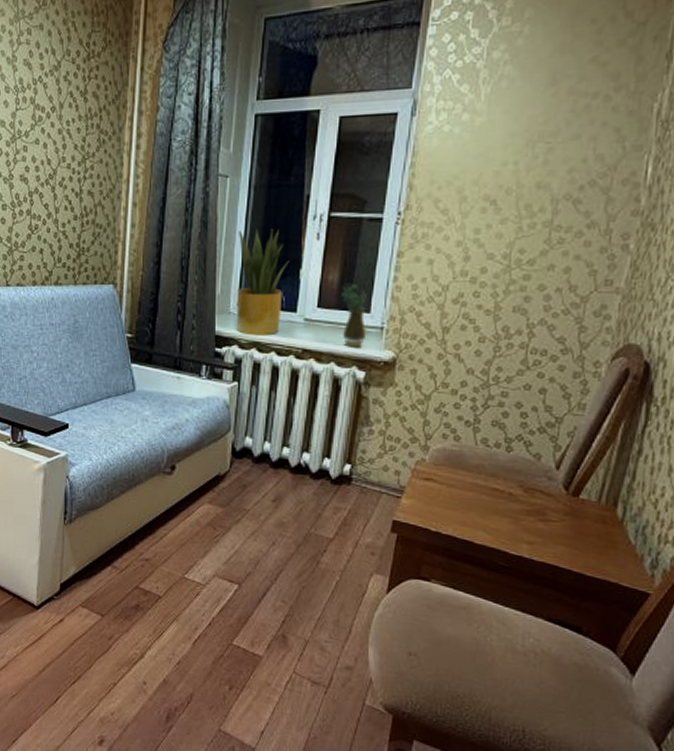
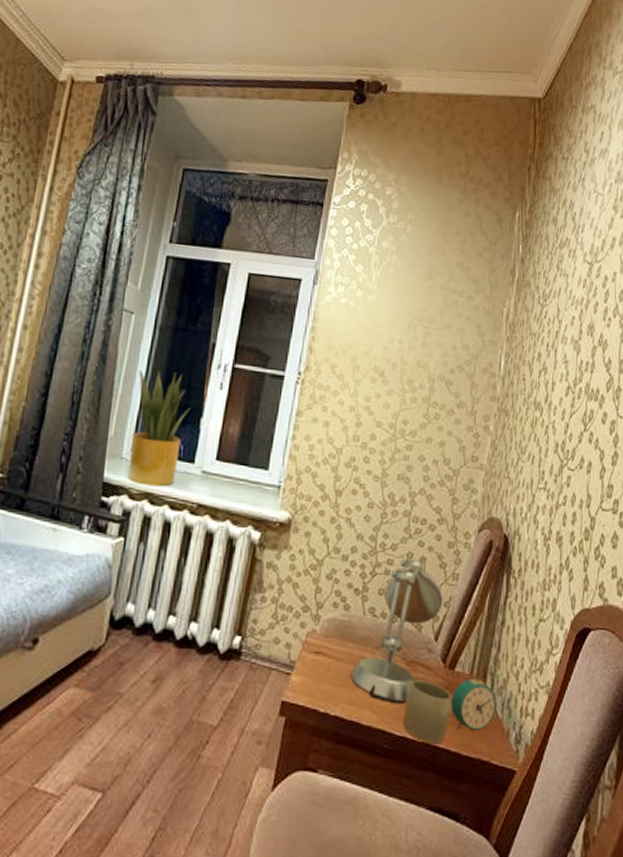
vase: present [341,281,367,349] -> none [240,435,266,507]
desk lamp: none [462,389,567,527] -> present [350,557,443,704]
mug: none [519,505,576,564] -> present [403,680,452,744]
alarm clock: none [574,505,629,554] -> present [451,678,497,731]

